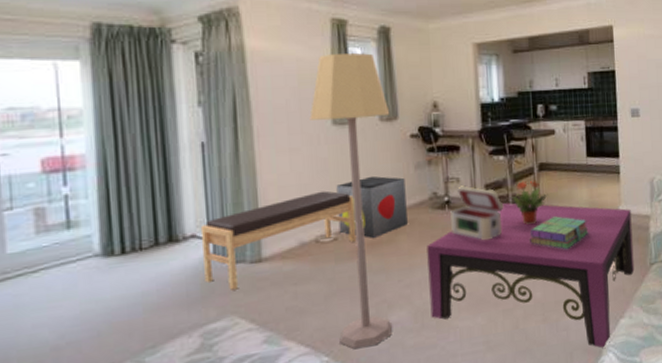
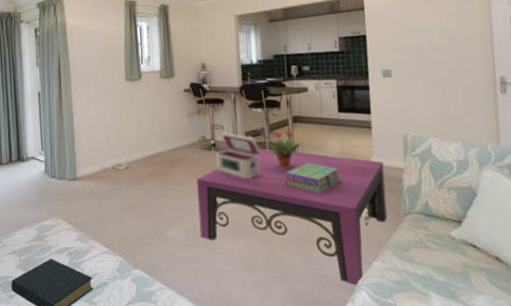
bench: present [200,190,357,290] -> none [37,130,143,199]
lamp: present [309,53,392,349] -> none [109,26,169,254]
storage bin: present [336,176,408,238] -> none [128,121,182,169]

